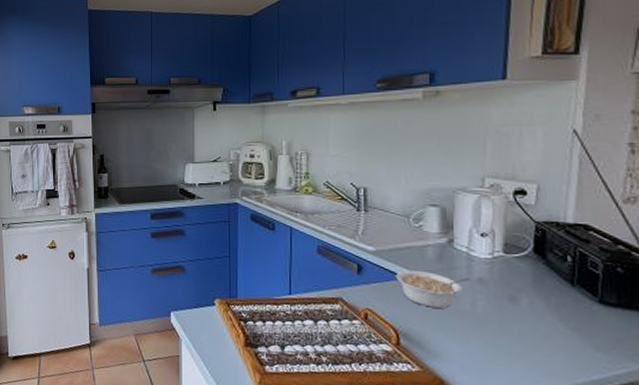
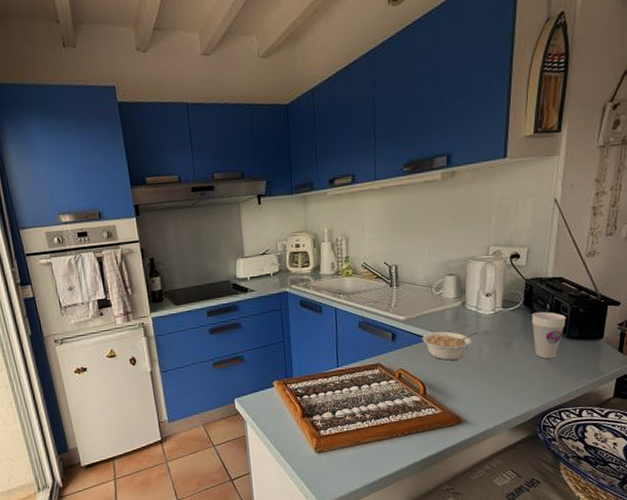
cup: none [546,263,598,327] -> present [532,311,567,359]

